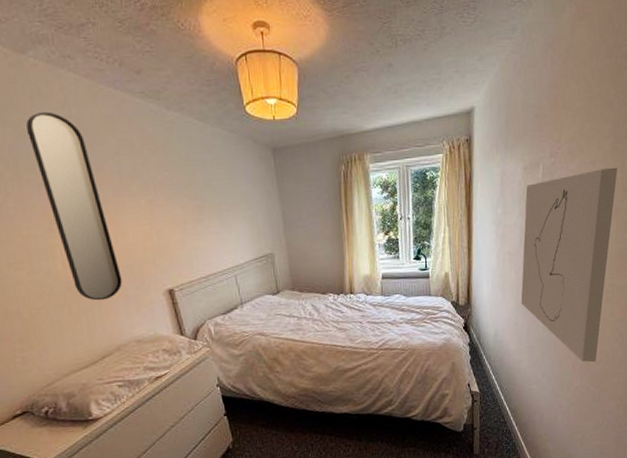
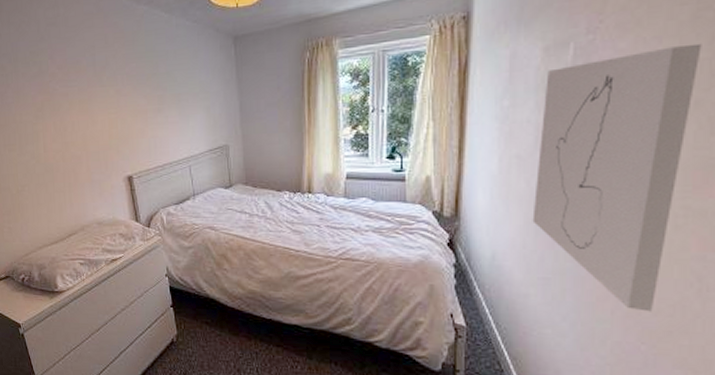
home mirror: present [26,111,123,301] -> none [26,12,90,183]

